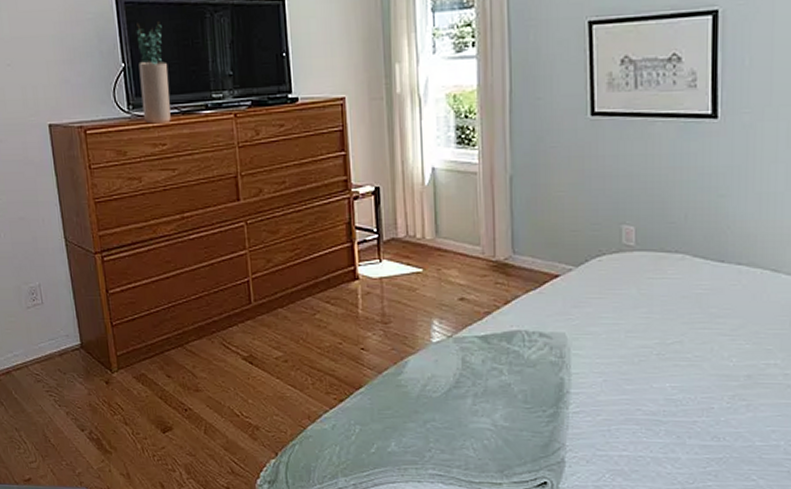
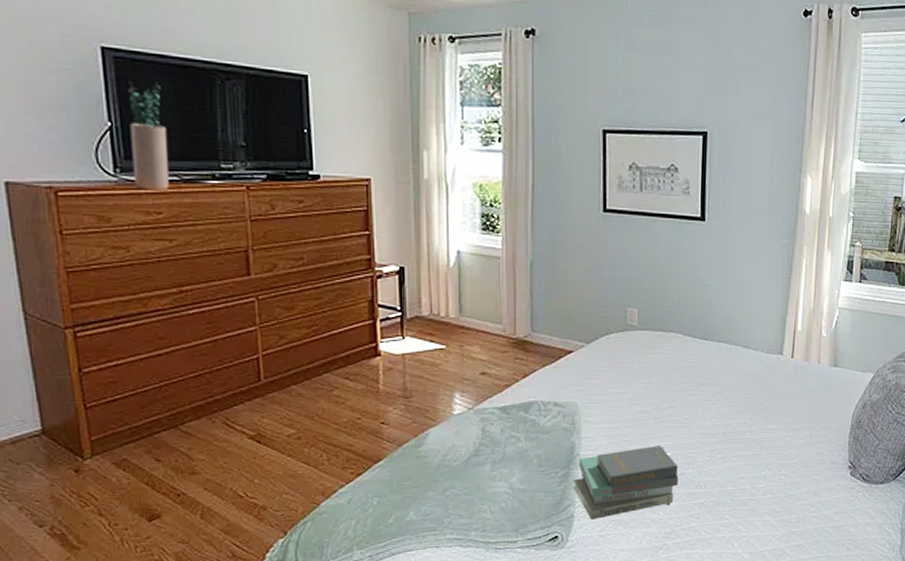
books: none [563,387,690,468] -> present [573,446,679,521]

